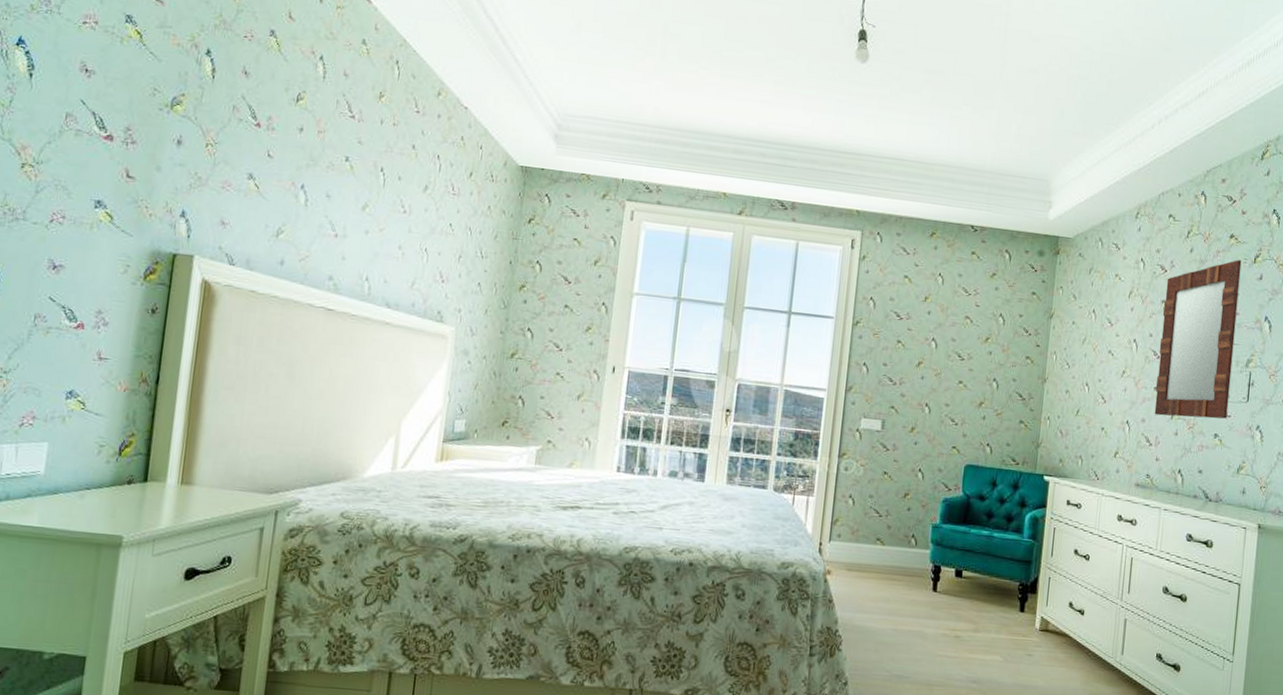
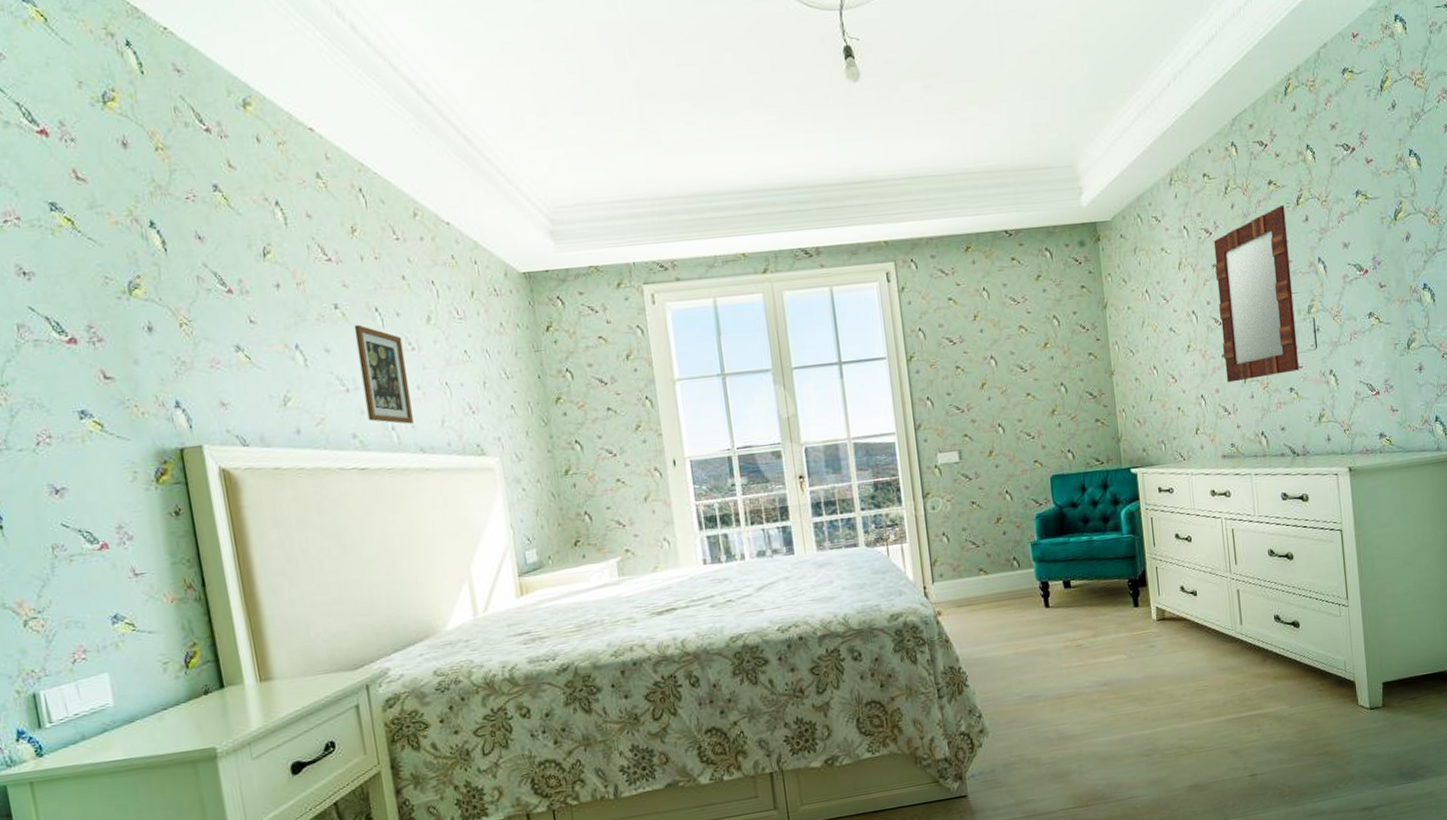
picture frame: none [347,179,398,279] -> present [354,324,414,424]

